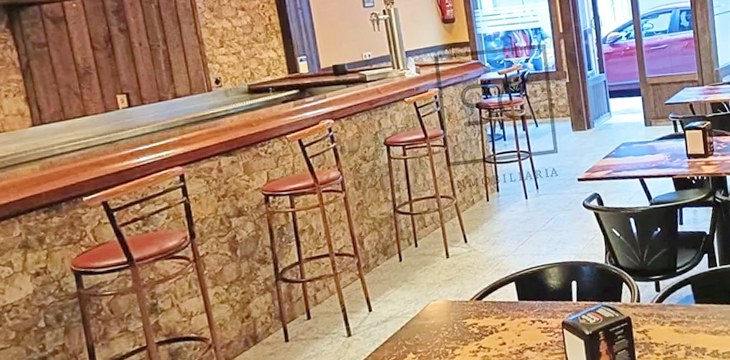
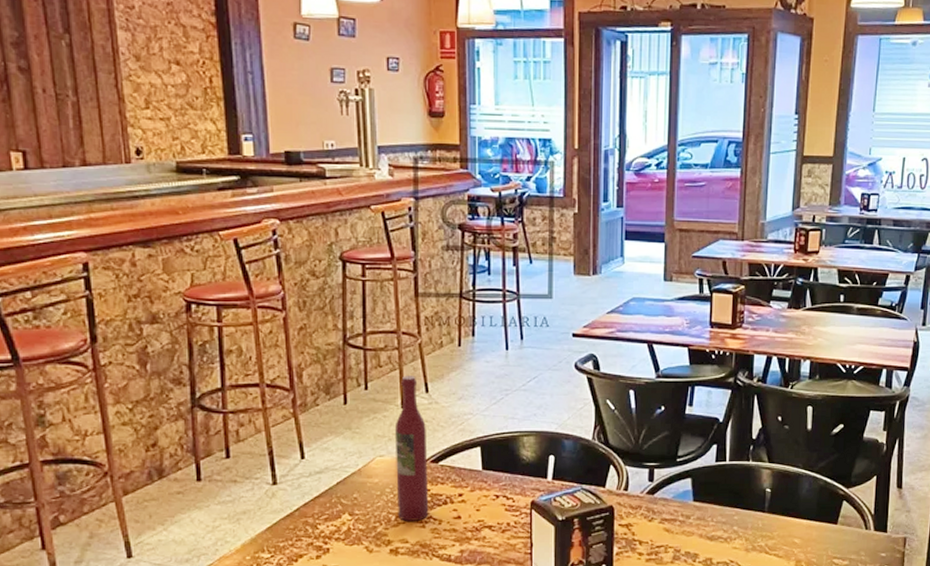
wine bottle: none [443,230,479,353] -> present [394,376,429,521]

